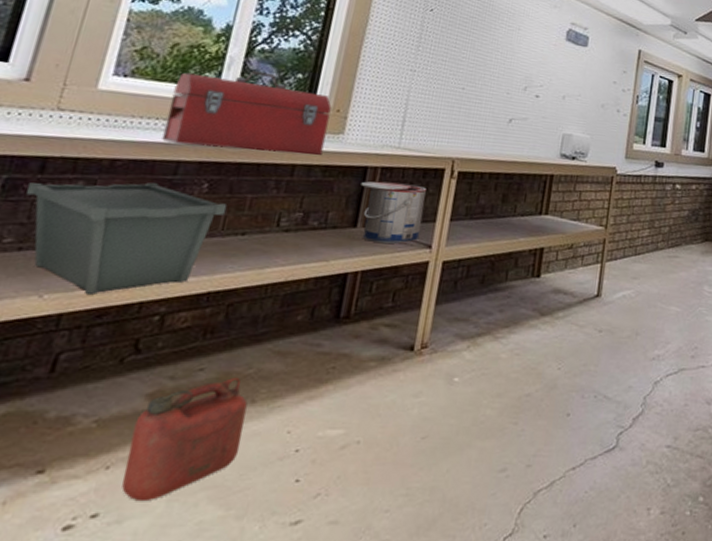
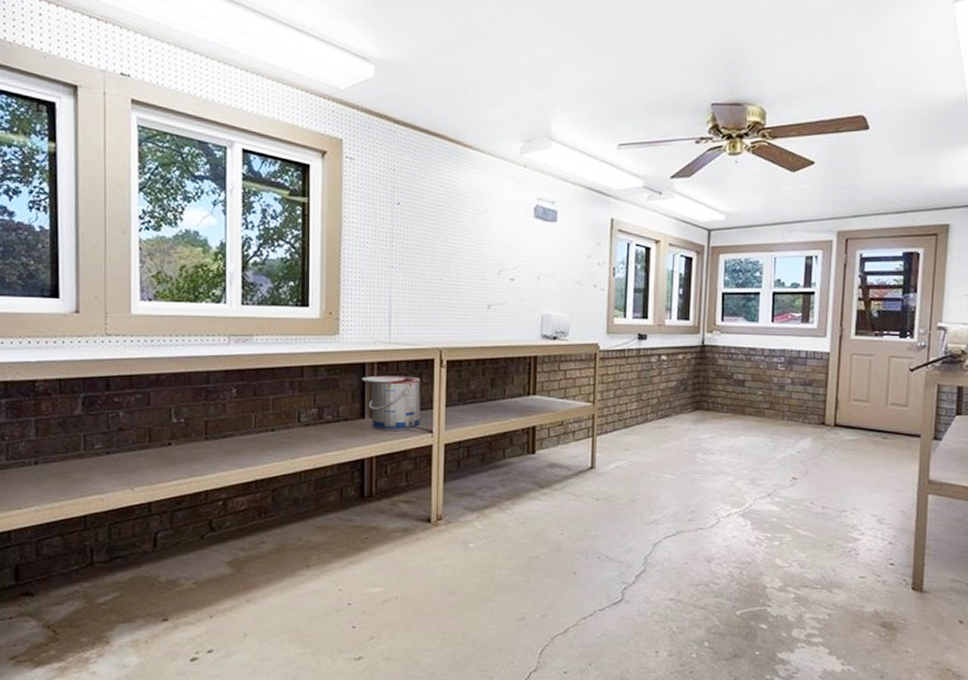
storage bin: present [26,182,228,294] -> none [101,392,255,486]
fuel can: present [122,377,248,502] -> none [223,547,305,642]
toolbox: present [162,71,332,156] -> none [191,283,324,357]

